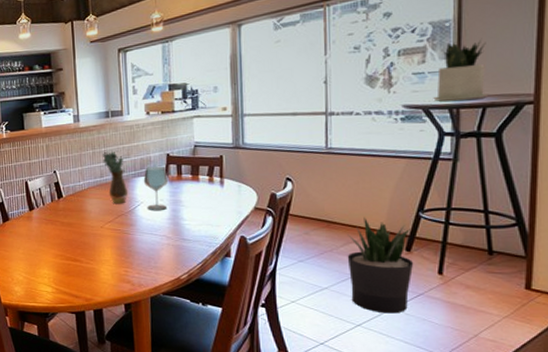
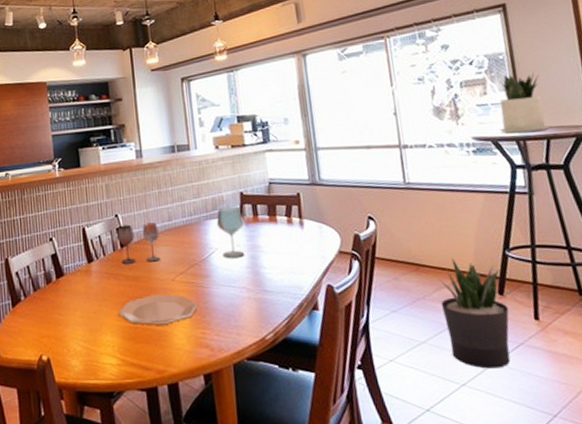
plate: none [53,238,123,263] -> present [117,294,198,326]
wineglass: none [55,178,92,212] -> present [117,222,161,264]
vase: present [103,150,129,203] -> none [170,189,201,251]

